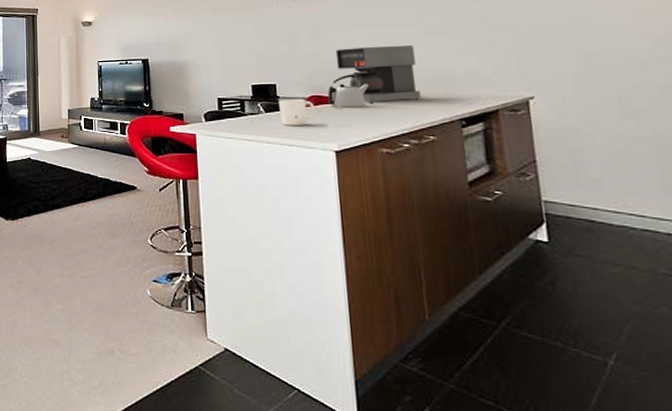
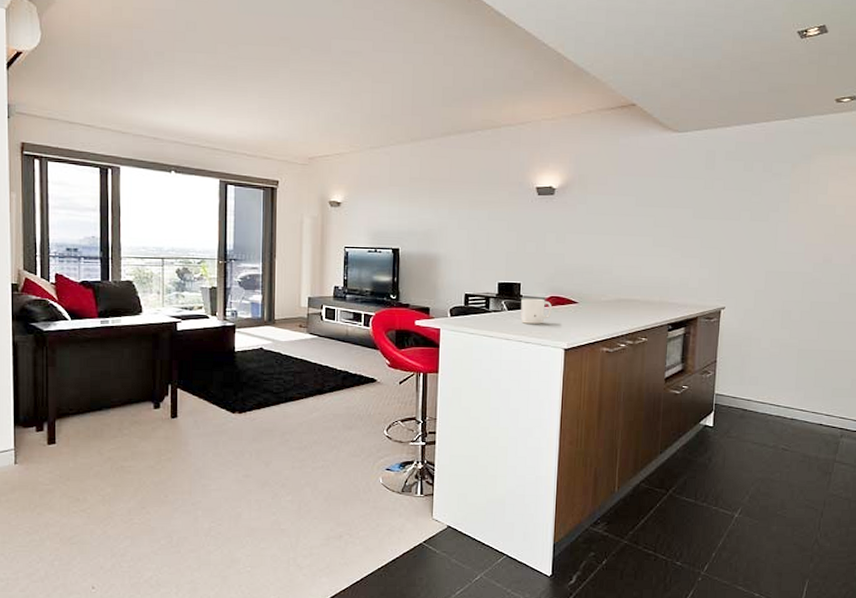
kettle: present [327,74,369,109] -> none [564,278,601,311]
coffee maker: present [335,44,421,105] -> none [576,252,642,308]

